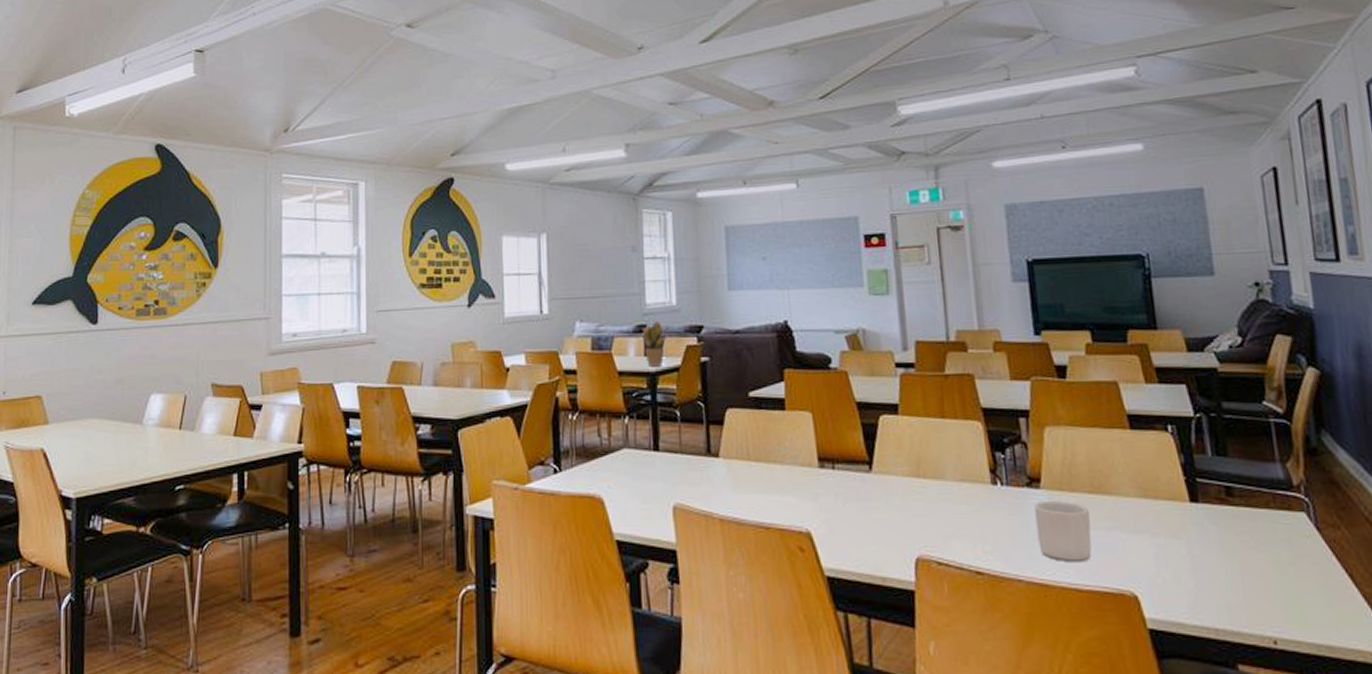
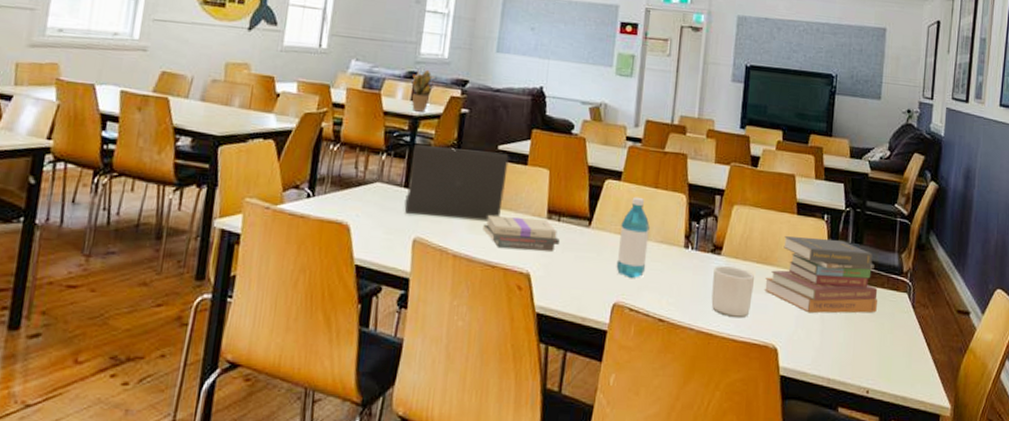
laptop: none [656,400,765,479] -> present [404,145,509,221]
books: none [747,470,838,506] -> present [483,215,559,251]
water bottle: none [908,431,949,527] -> present [616,196,650,279]
books: none [1104,455,1266,547] -> present [765,236,878,313]

